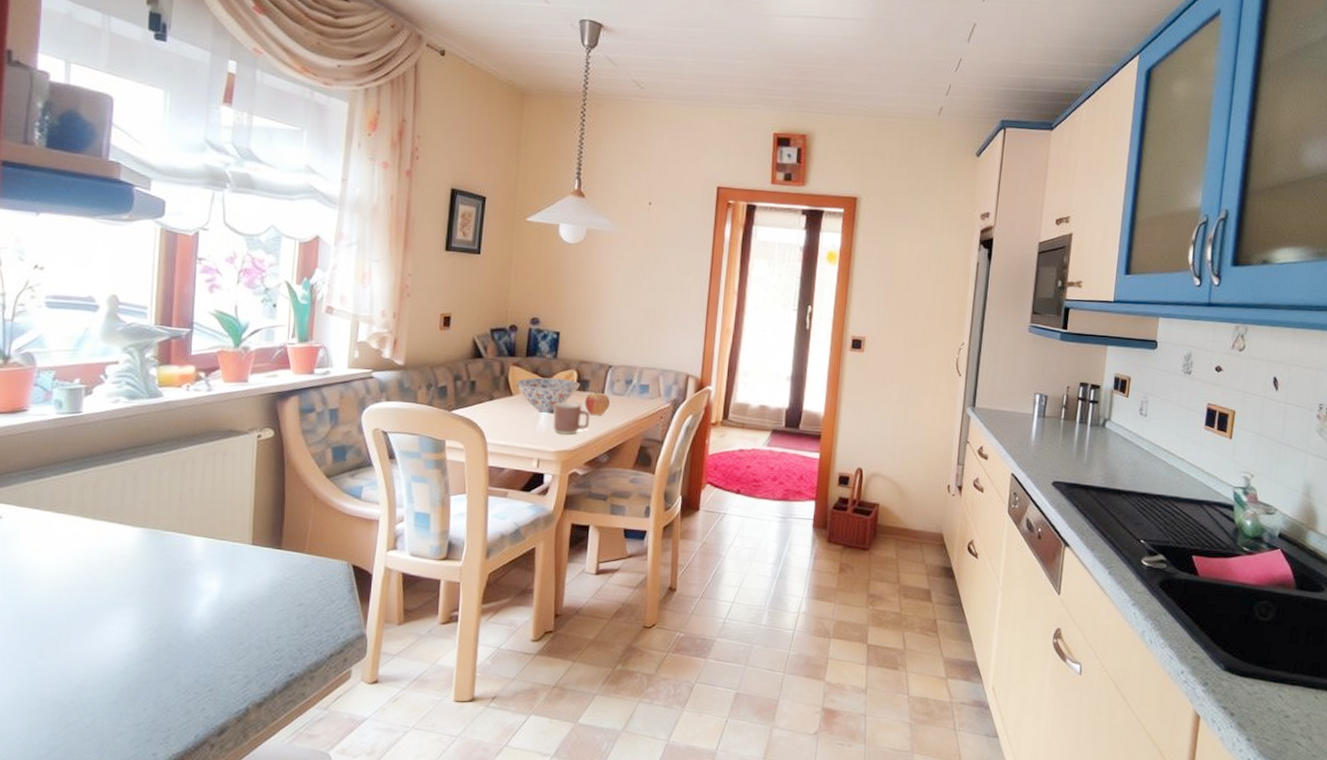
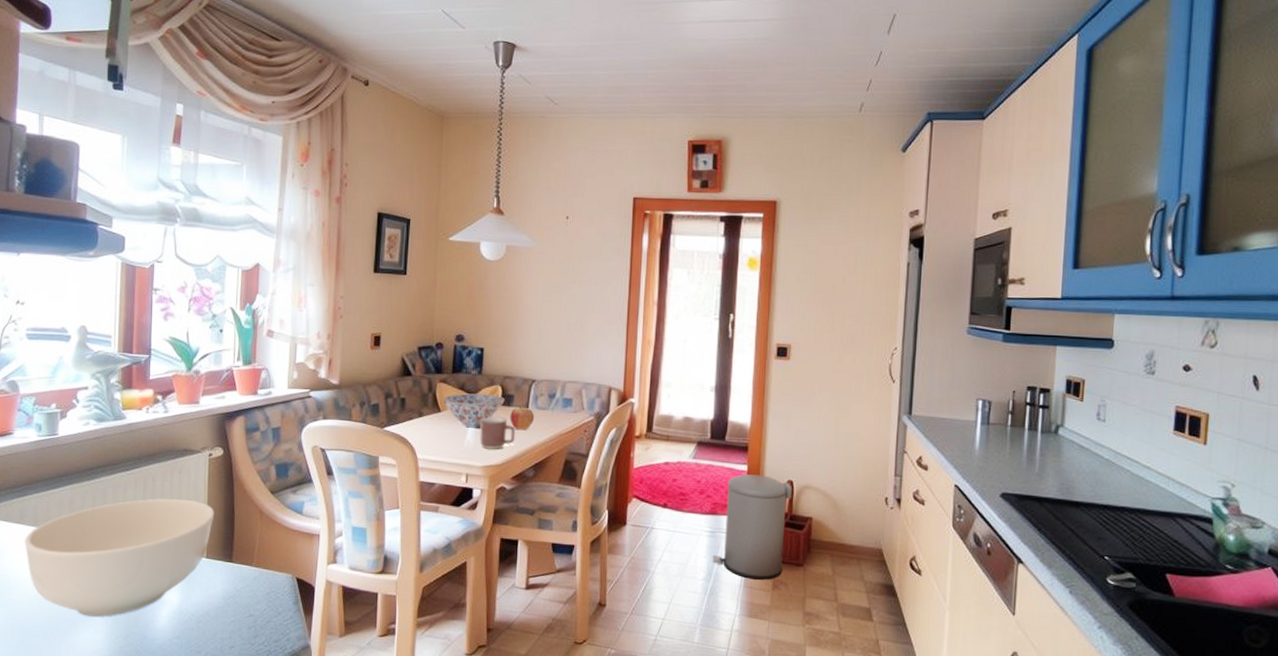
bowl: none [39,481,263,608] -> present [24,498,215,617]
pedal bin: none [782,462,861,564] -> present [712,474,792,580]

